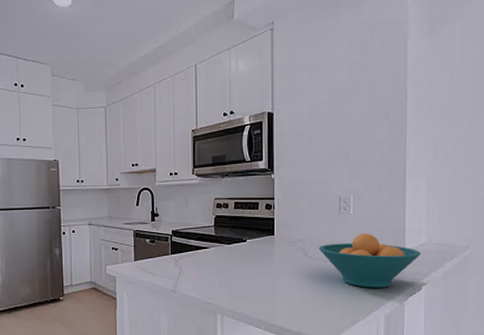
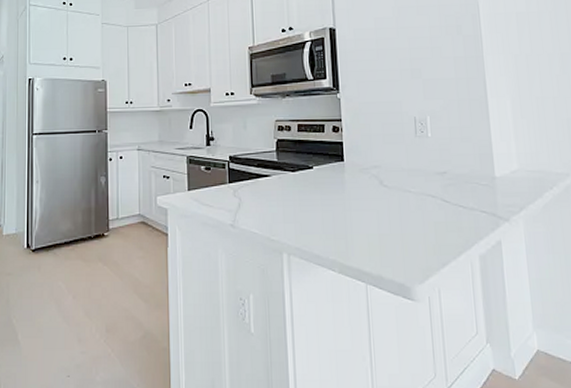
fruit bowl: present [318,233,421,288] -> none [395,158,515,223]

